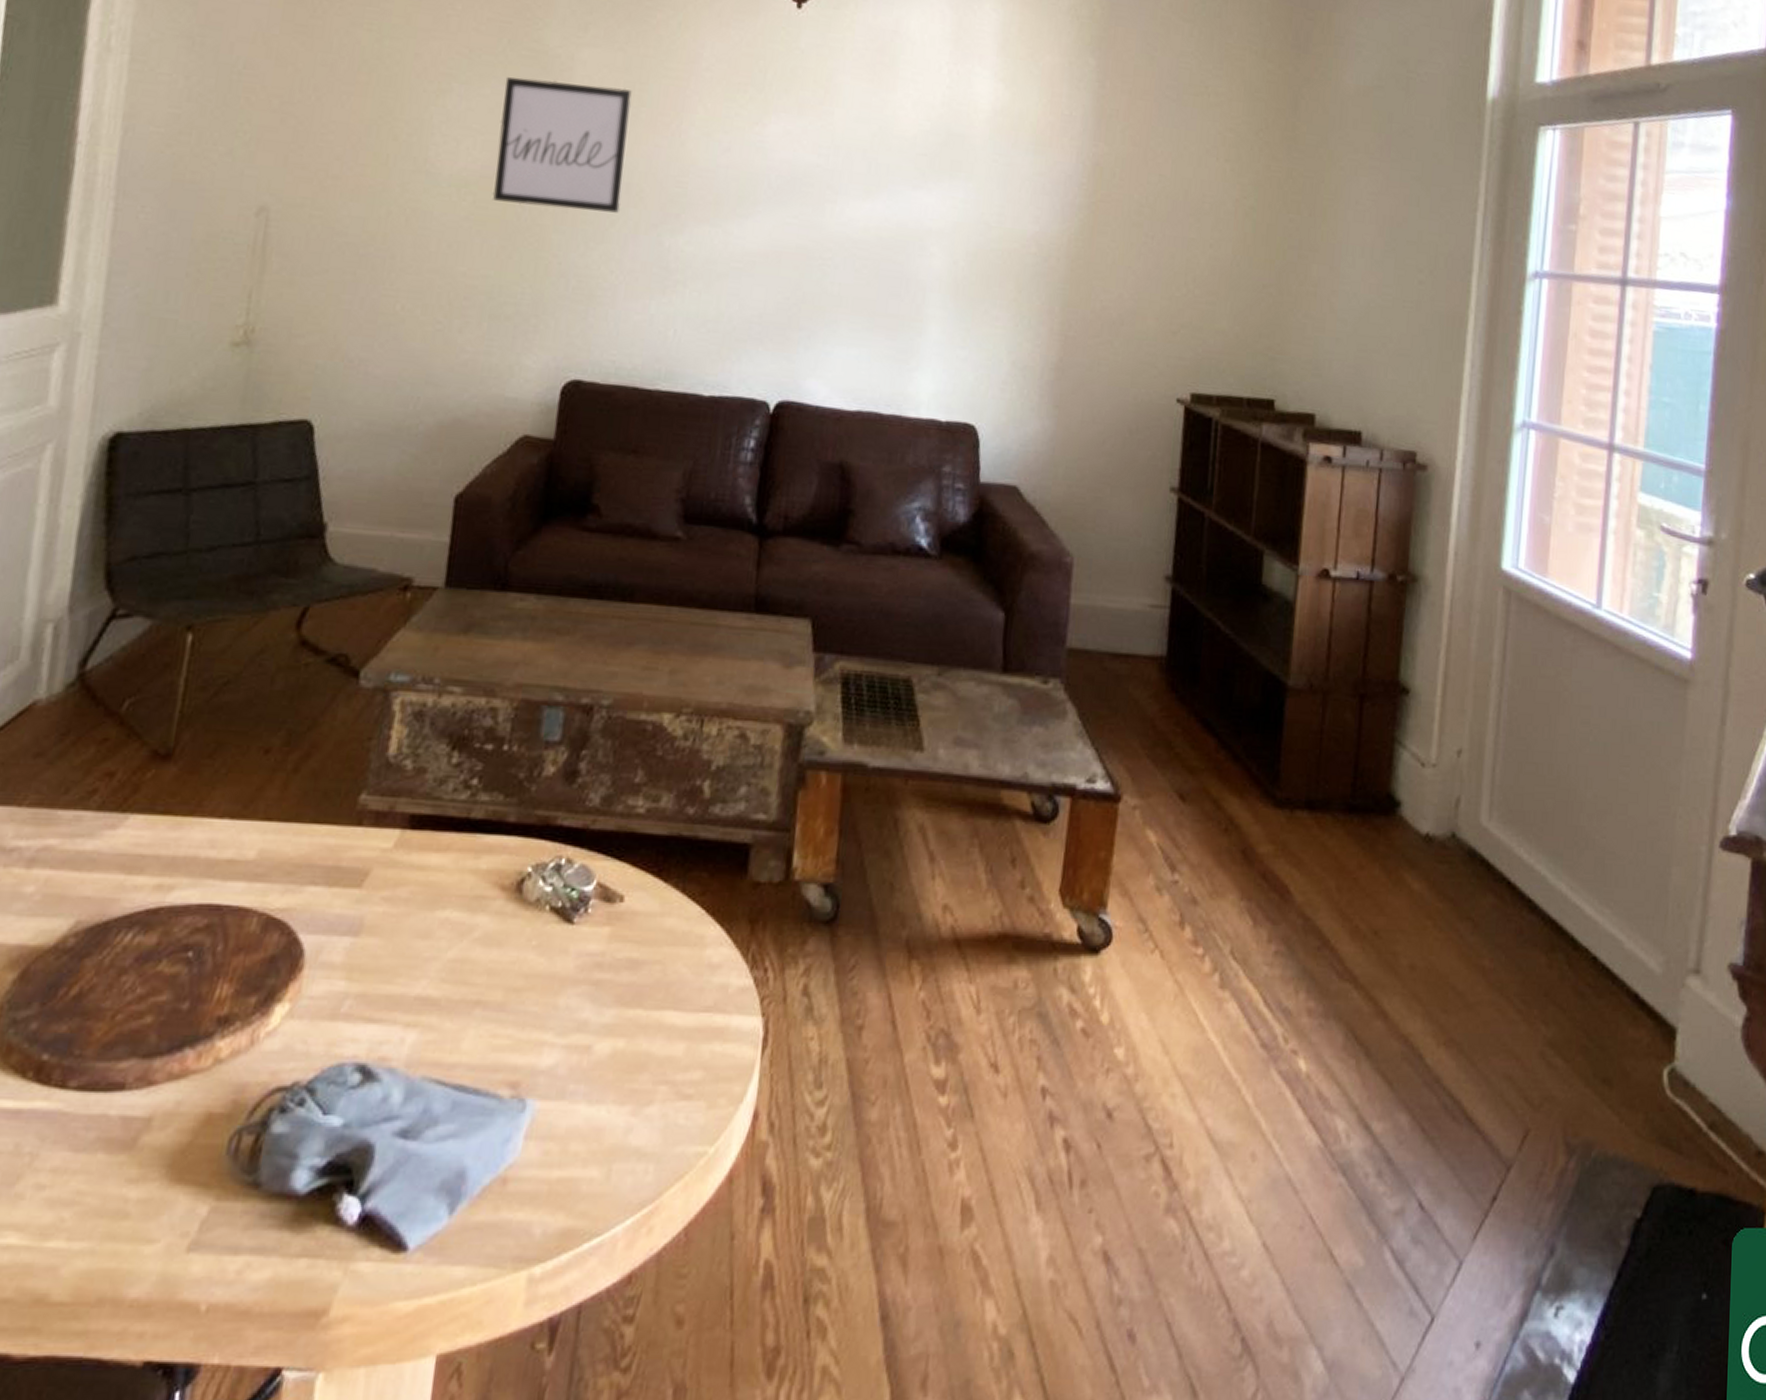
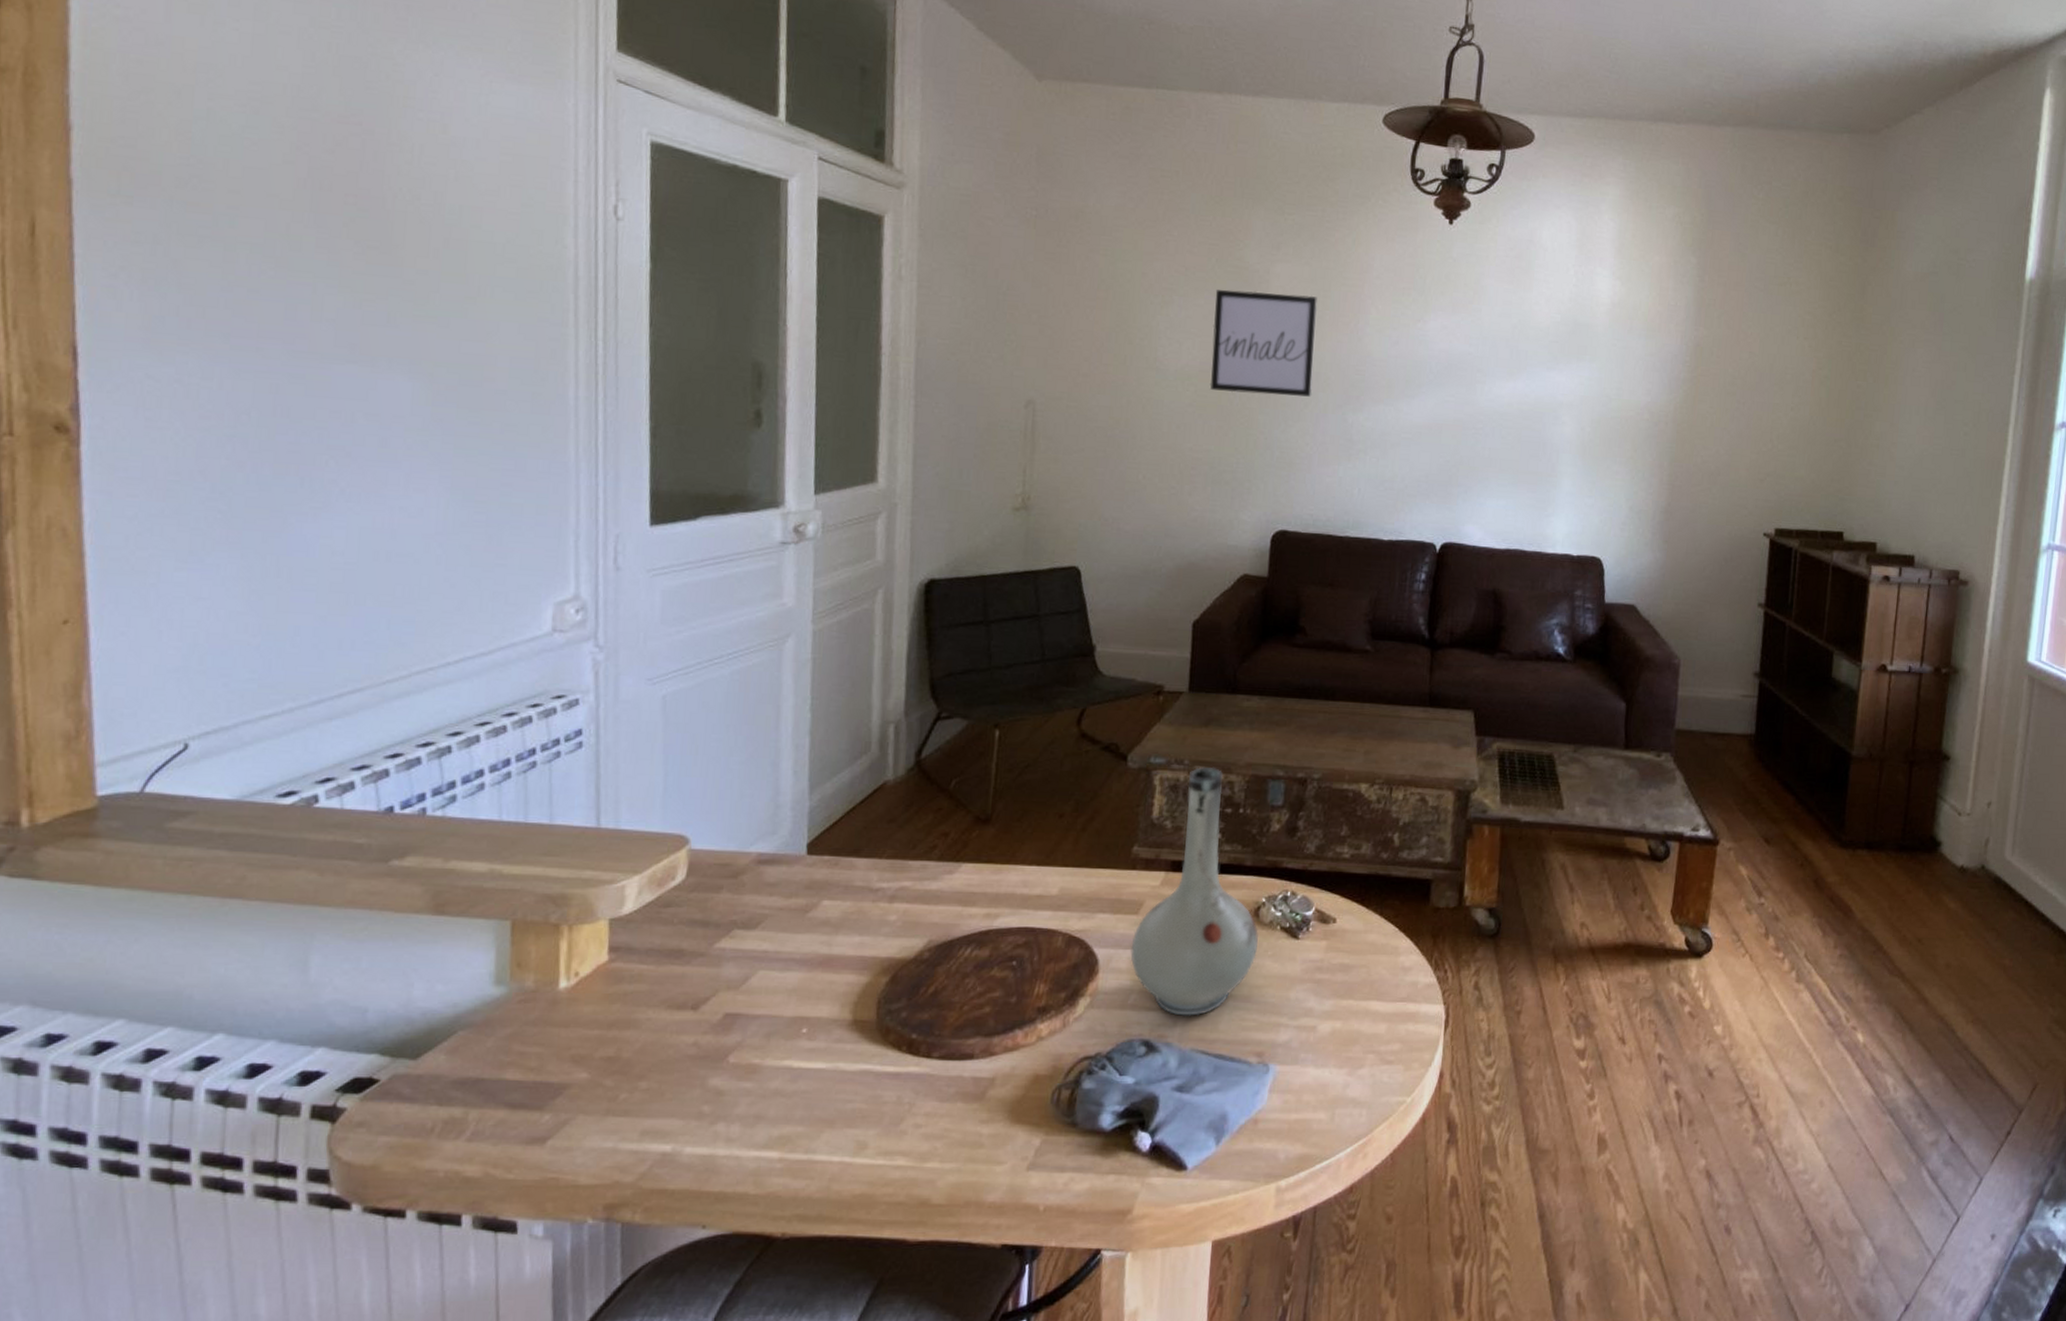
vase: none [348,687,521,1031] -> present [1130,766,1259,1016]

